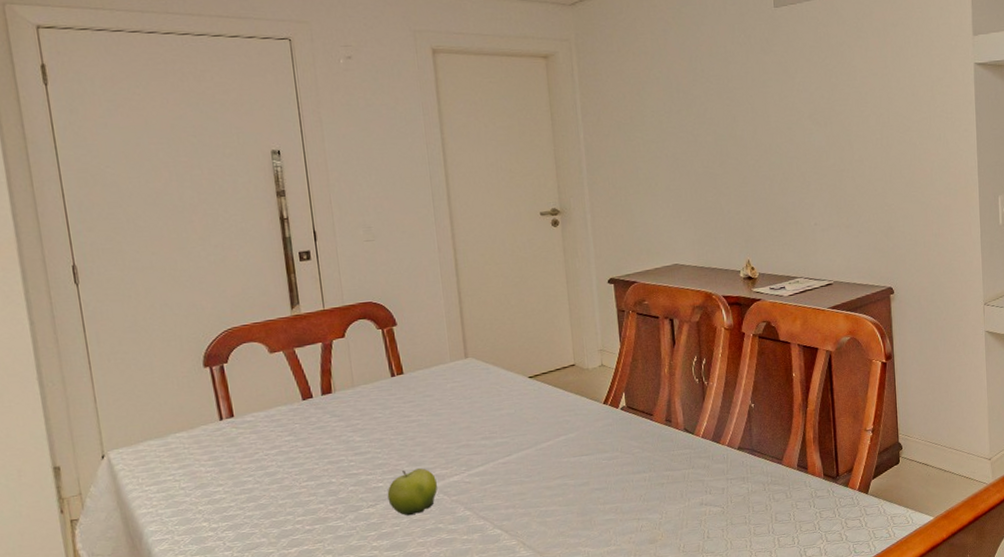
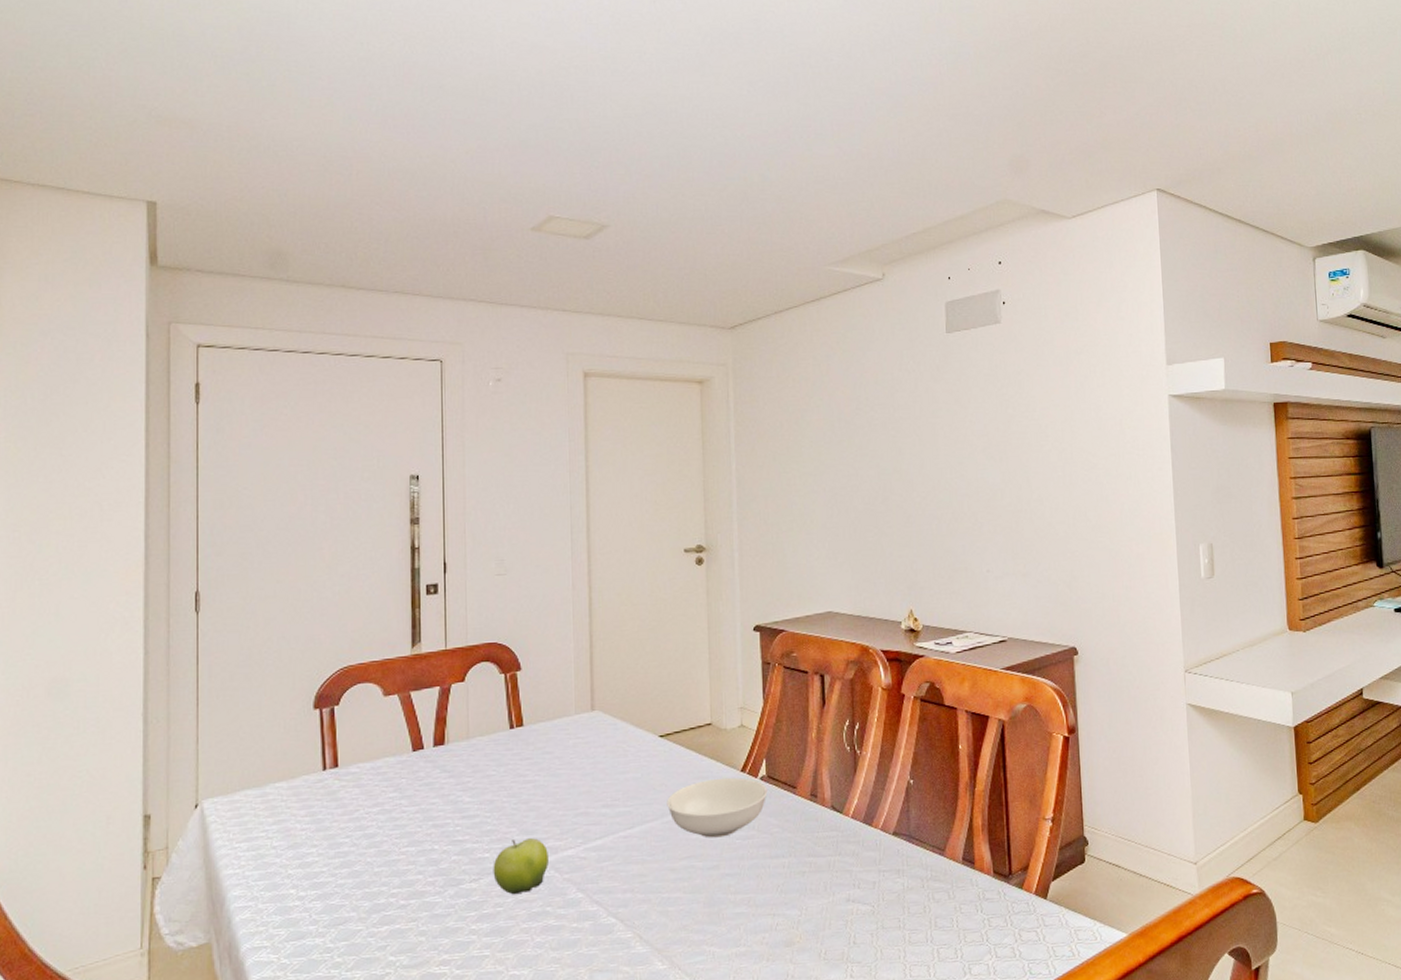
bowl: none [539,409,628,460] -> present [667,777,768,838]

